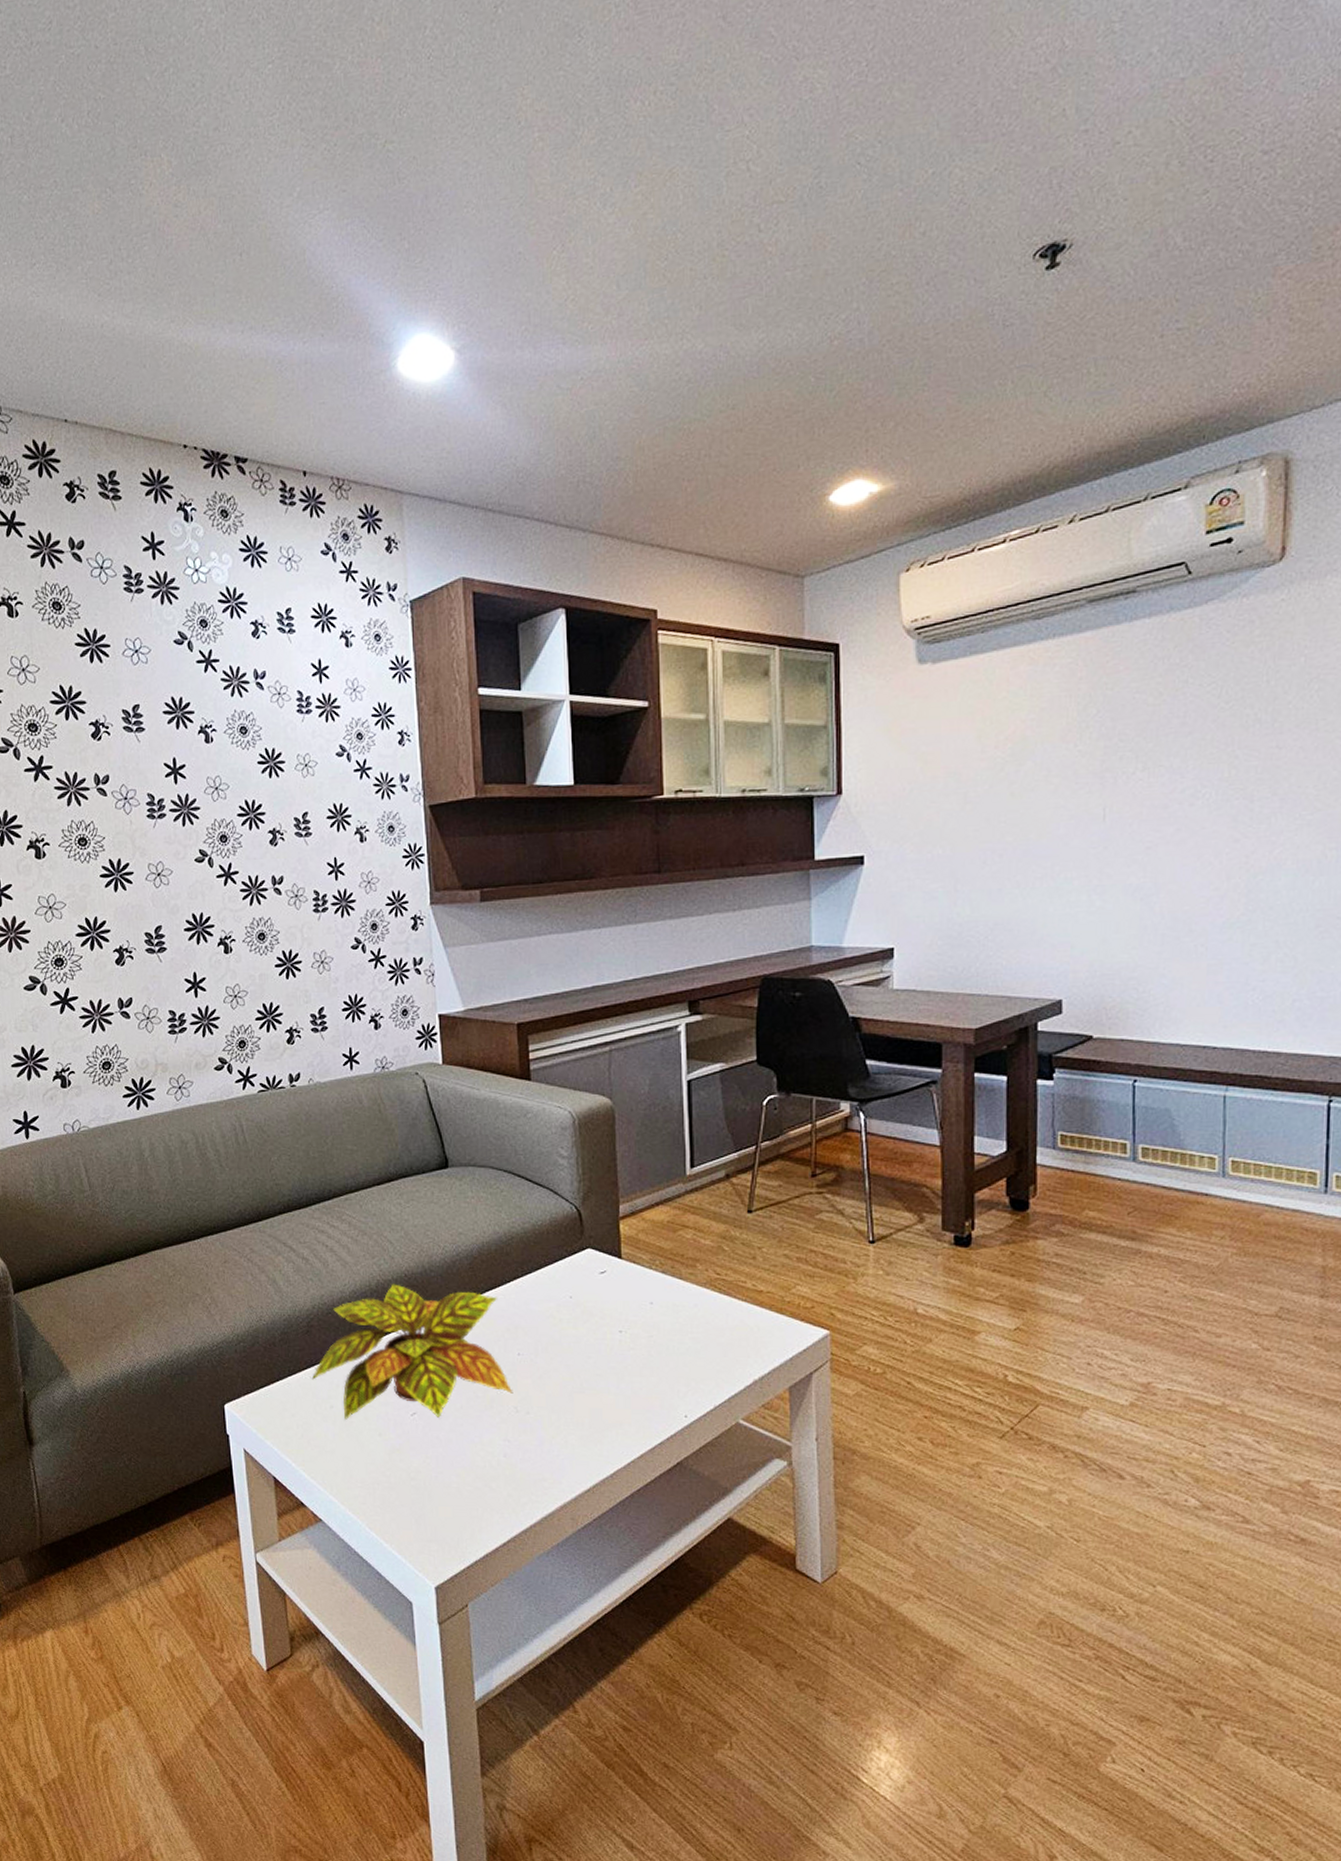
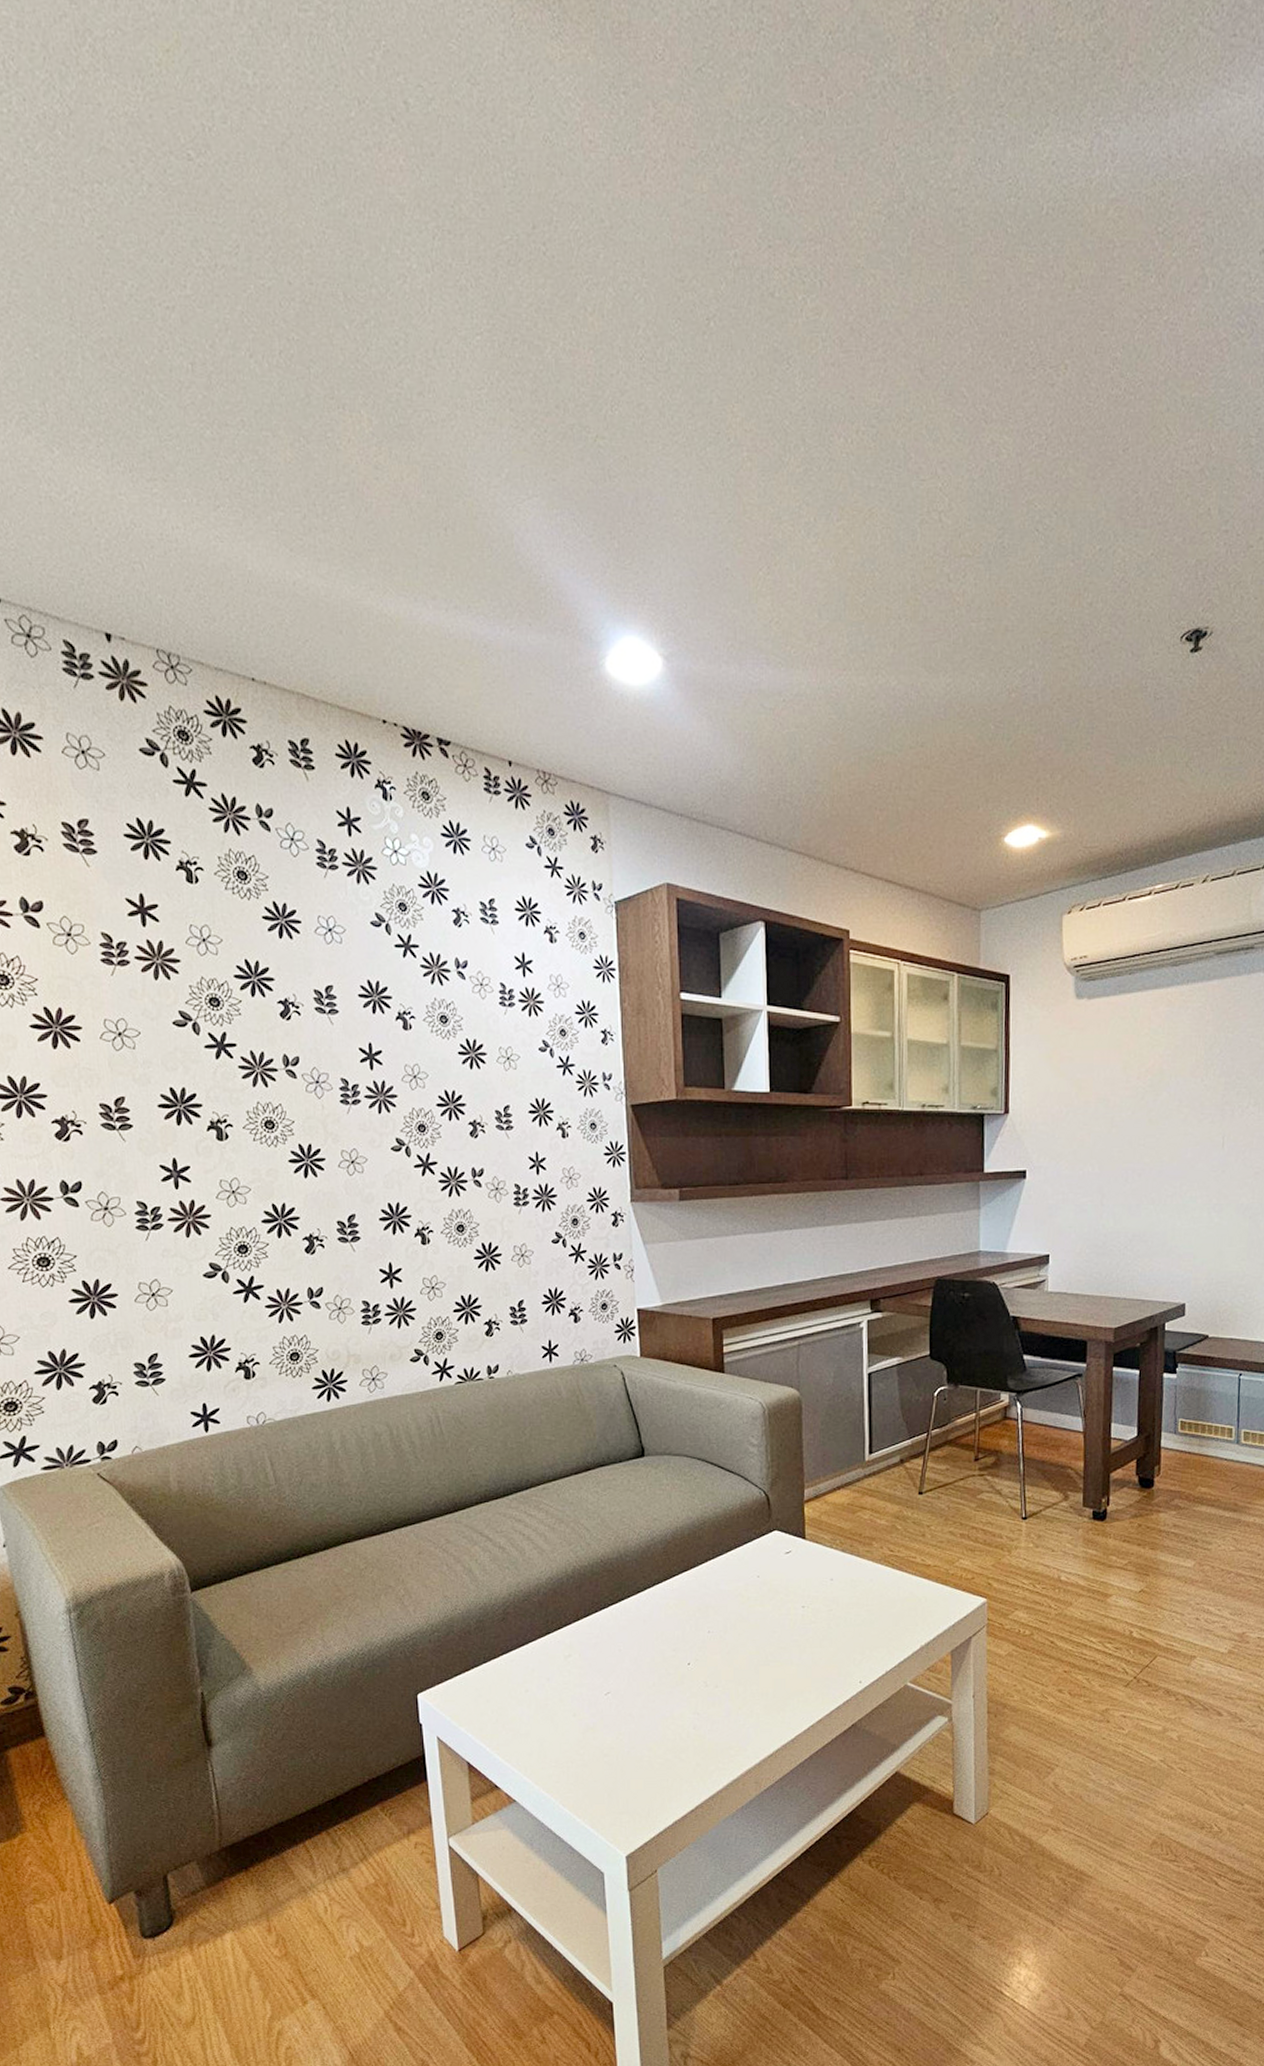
plant: present [312,1284,513,1420] -> none [508,1569,703,1702]

